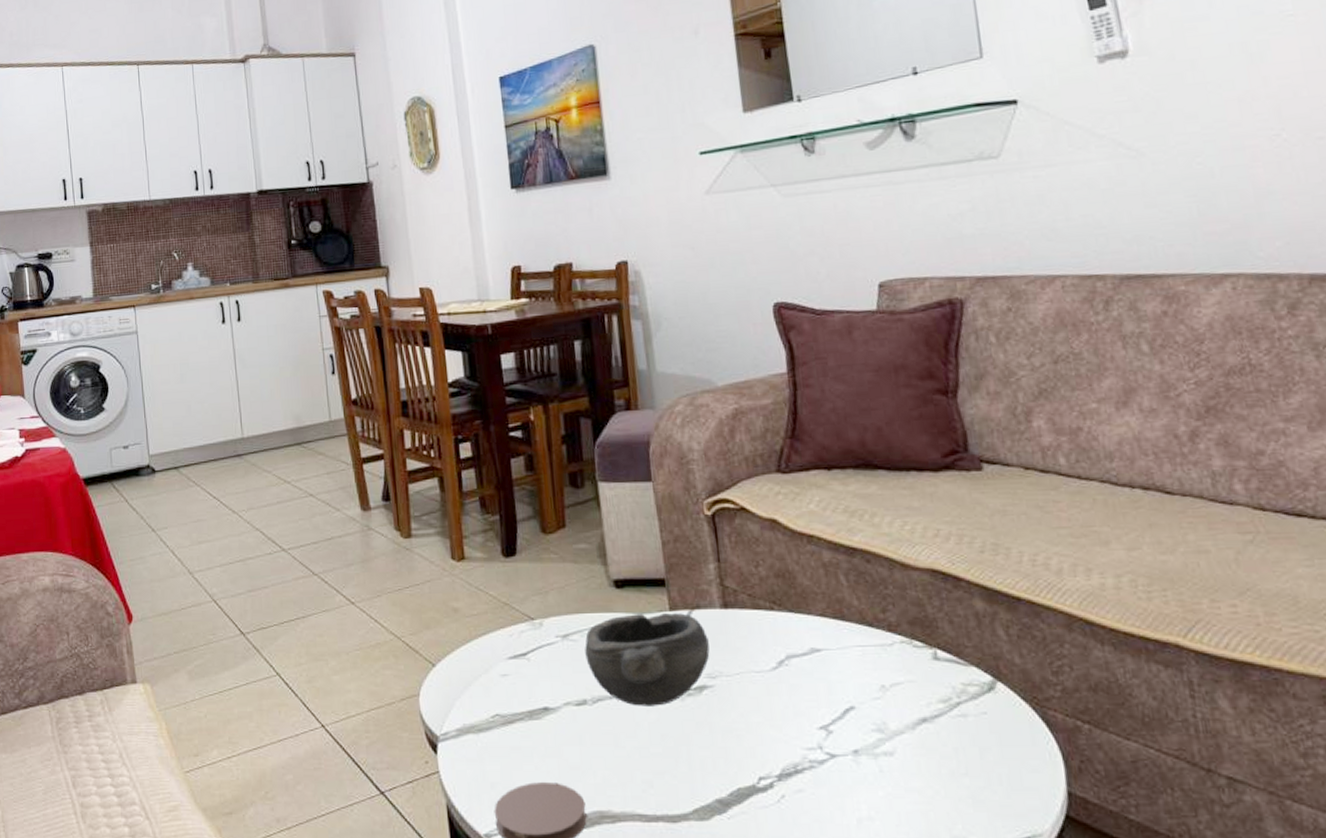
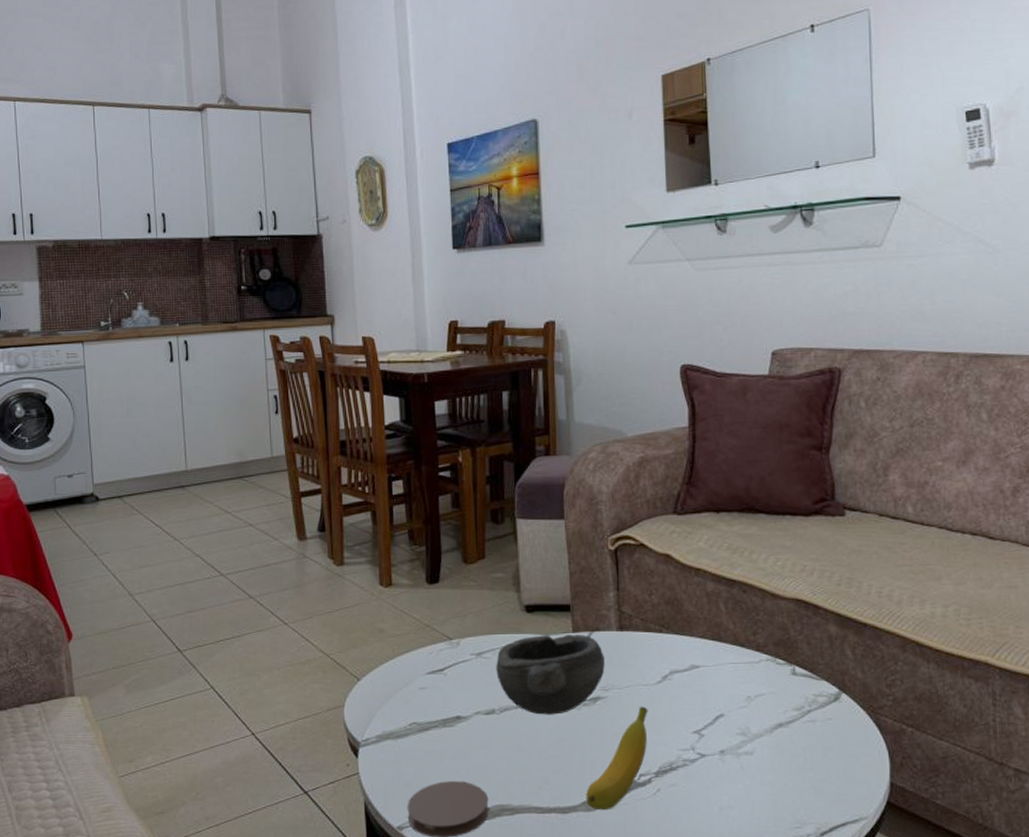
banana: none [697,696,766,820] -> present [586,706,648,811]

